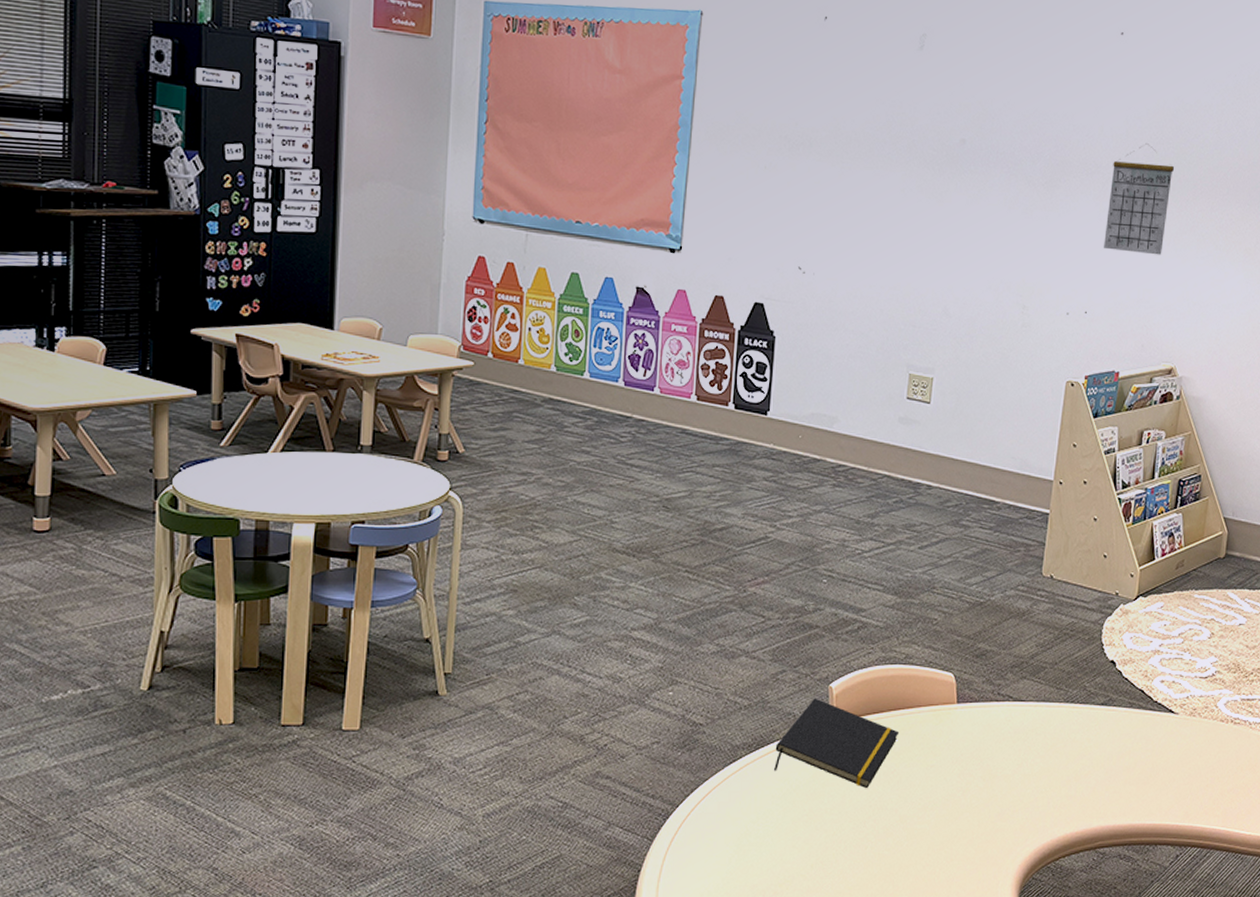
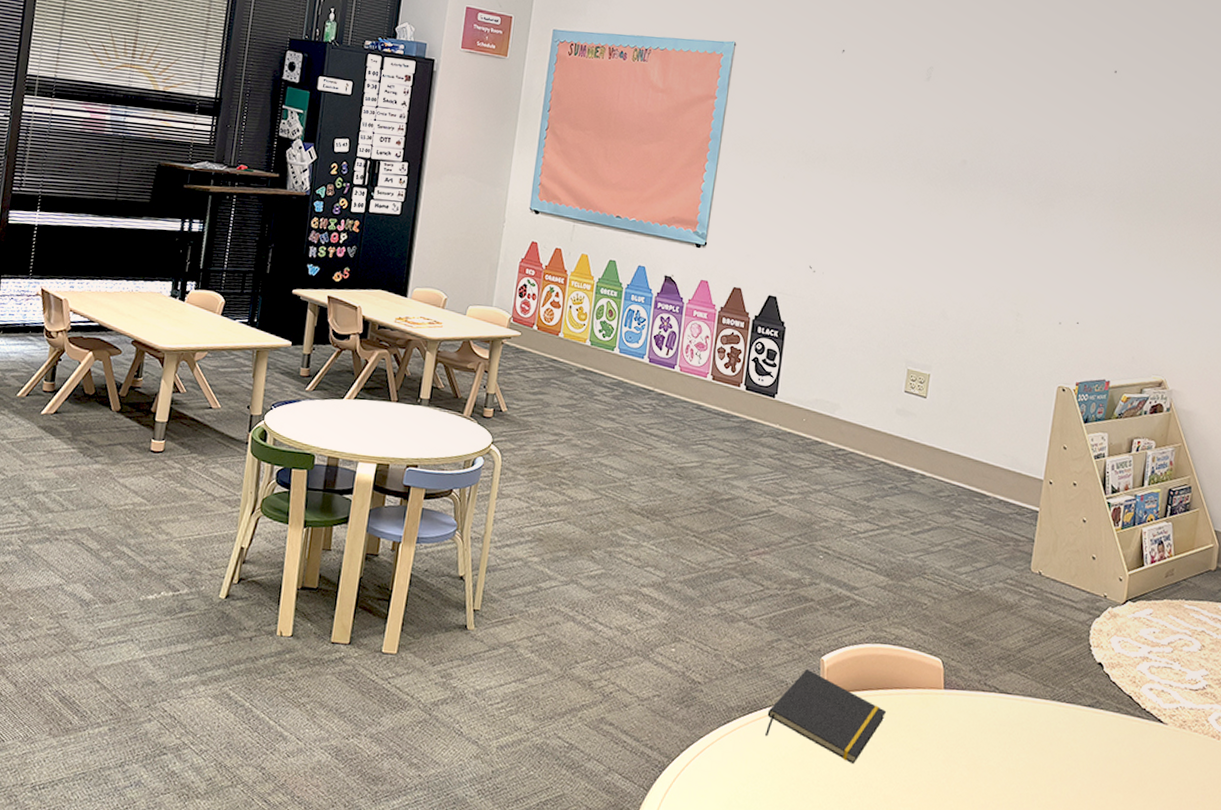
calendar: present [1104,143,1174,255] -> none [1096,171,1165,274]

